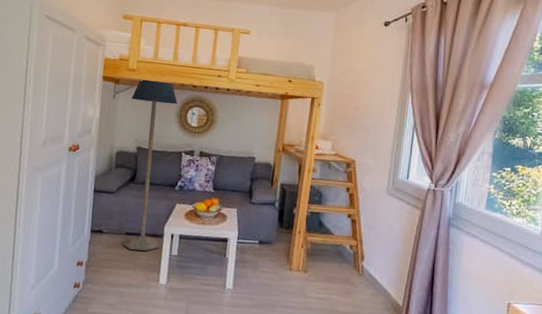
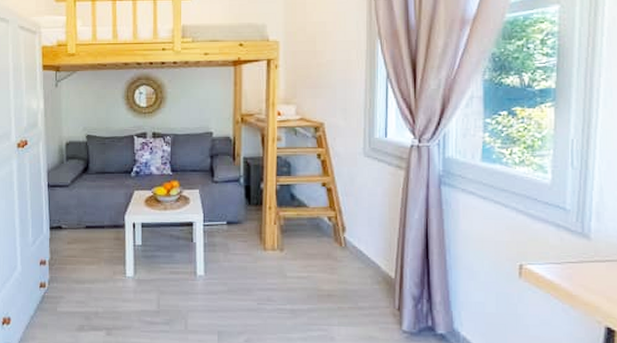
floor lamp: present [122,79,177,251] -> none [74,63,122,244]

